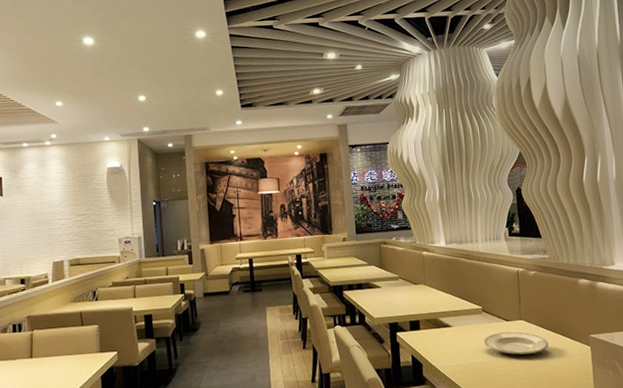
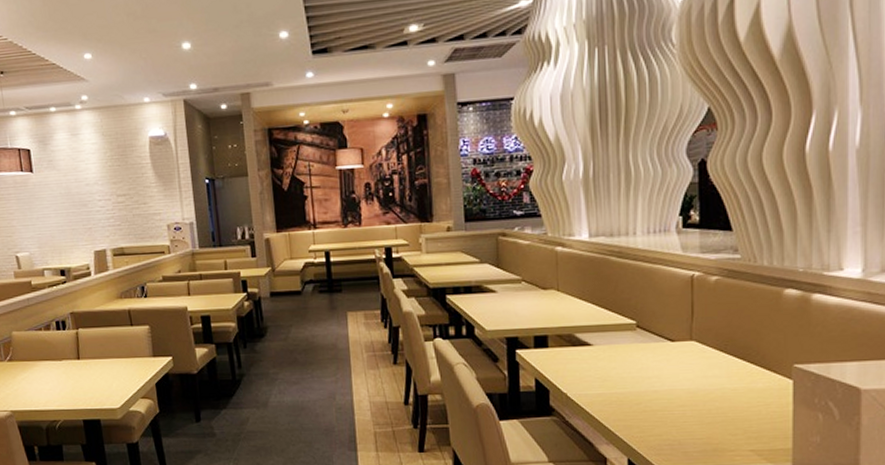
plate: present [484,331,548,355] -> none [636,355,729,386]

